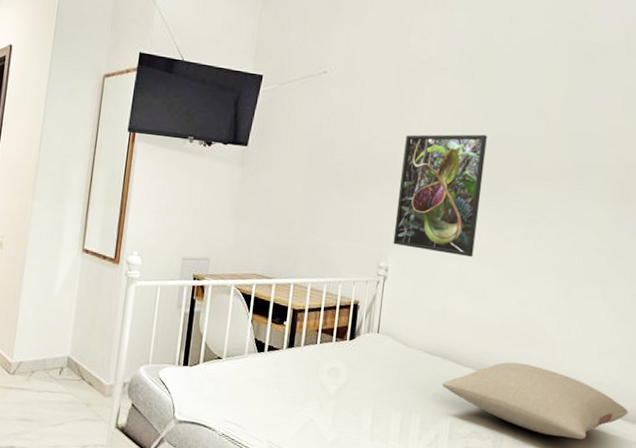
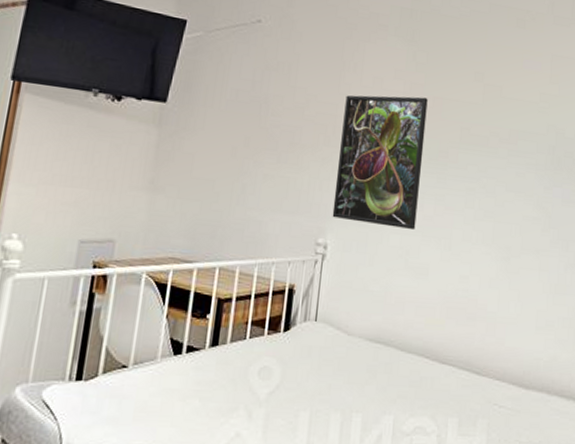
pillow: present [442,362,629,440] -> none [385,343,565,423]

